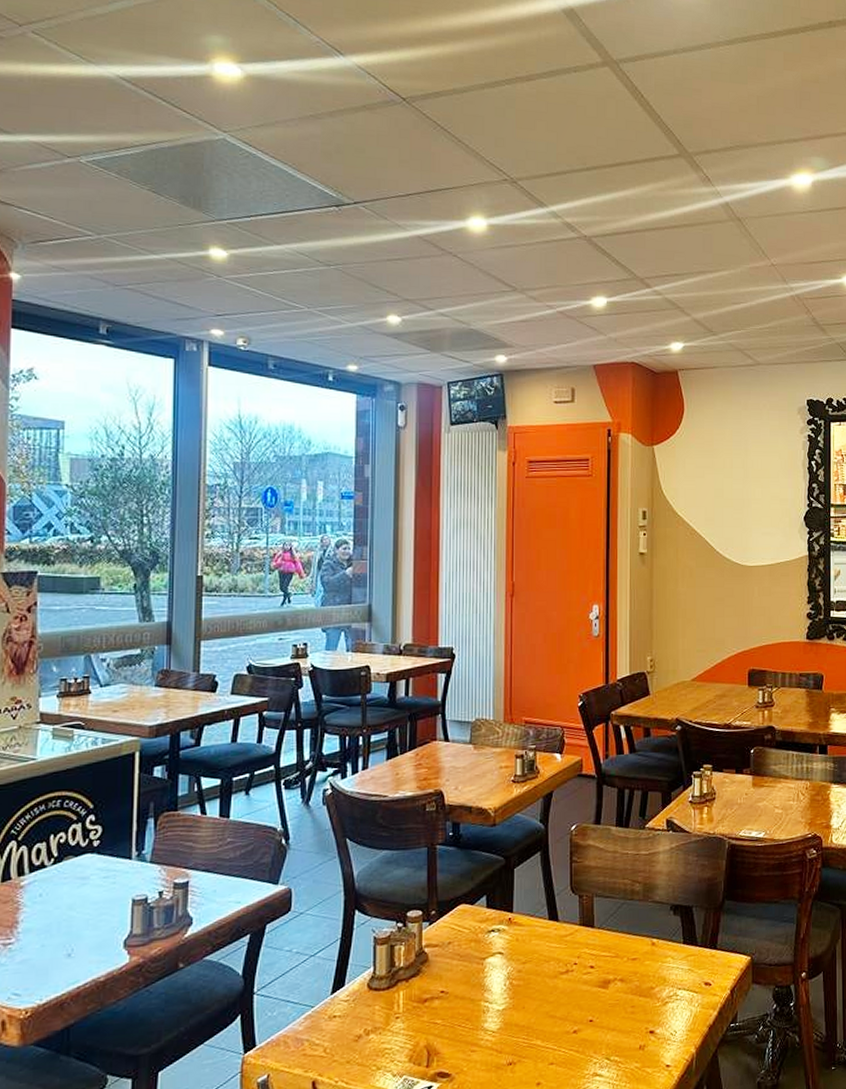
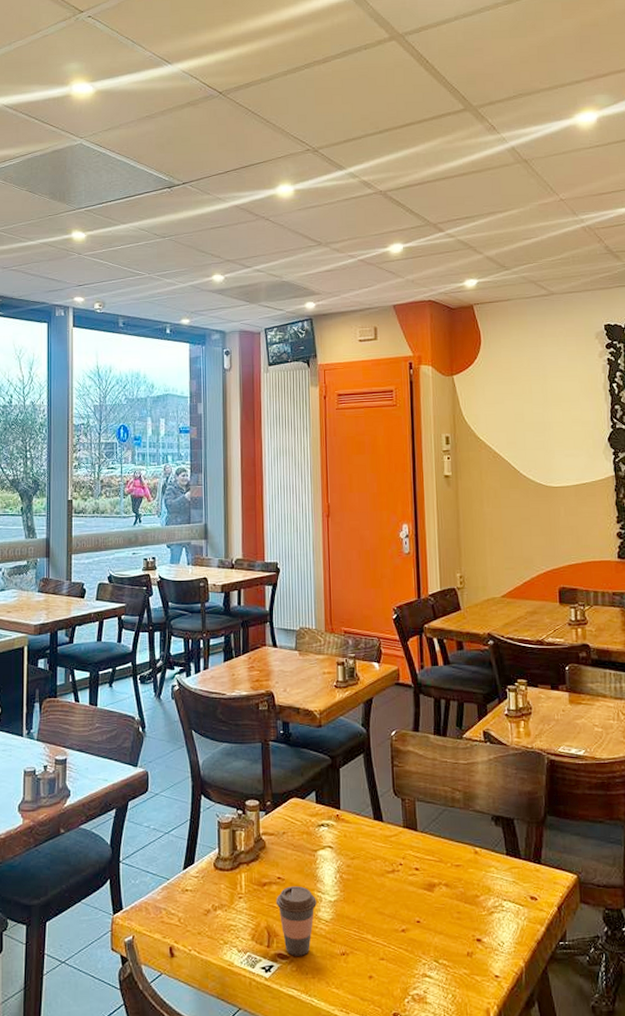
coffee cup: none [438,998,483,1073] -> present [276,886,317,956]

